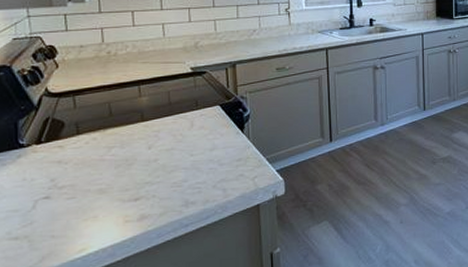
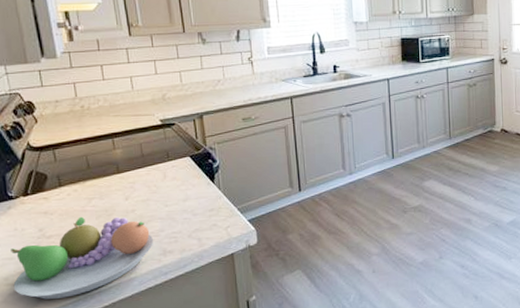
fruit bowl: none [16,166,176,255] -> present [11,216,154,299]

